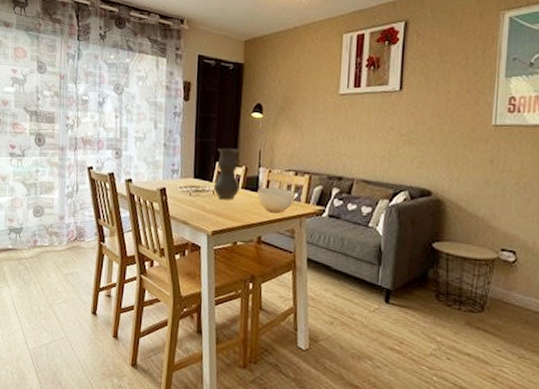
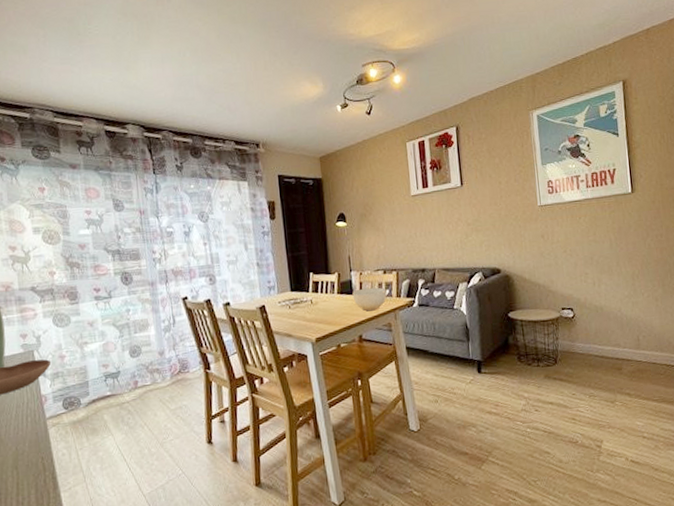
vase: present [213,147,240,201] -> none [309,257,335,308]

